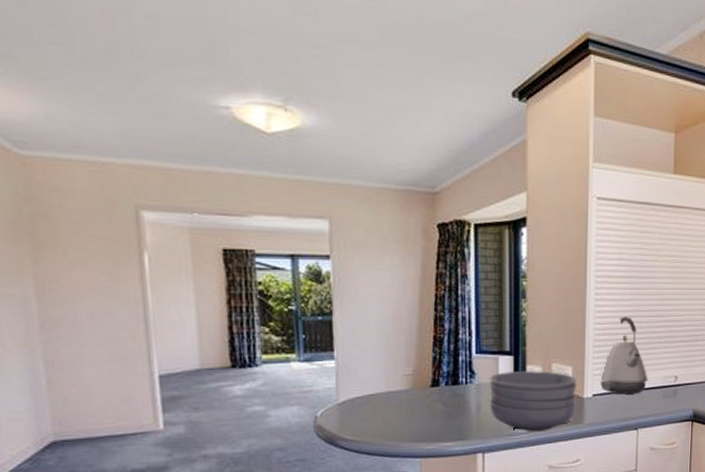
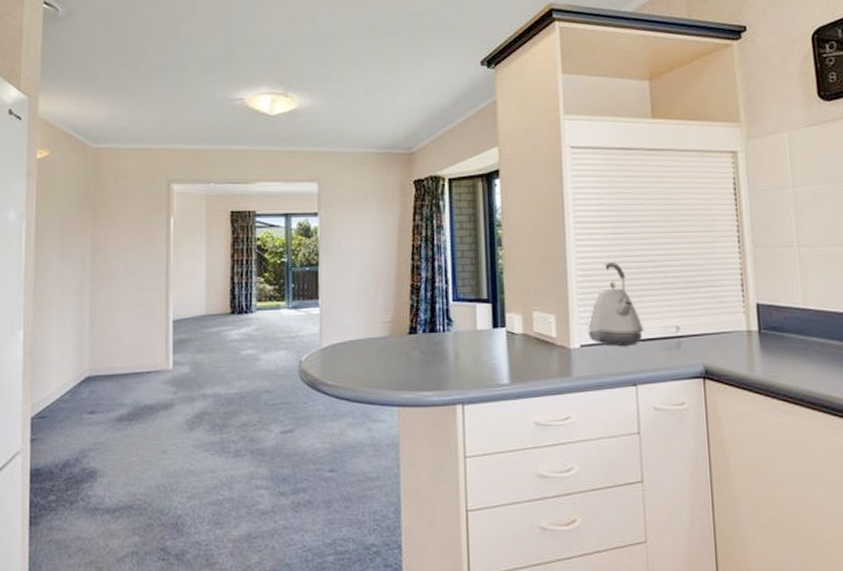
bowl: present [489,371,578,432] -> none [467,319,563,384]

